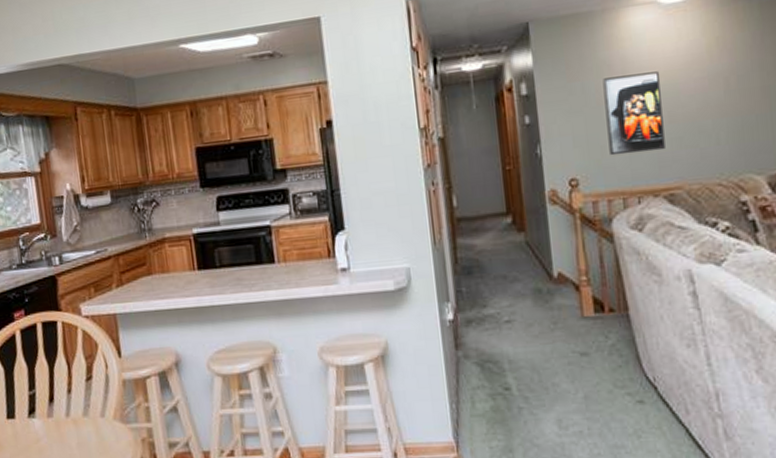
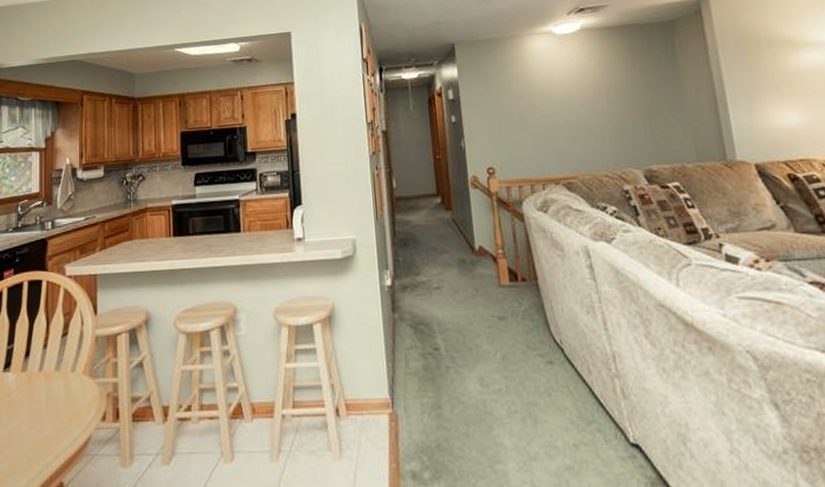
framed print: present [603,71,666,156] -> none [512,85,563,150]

